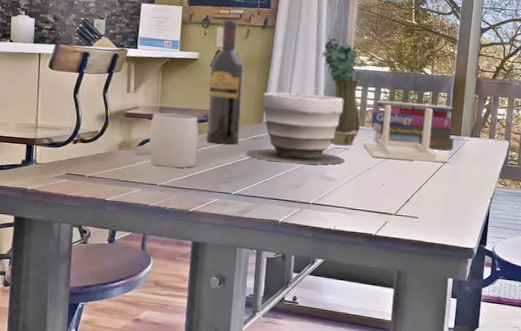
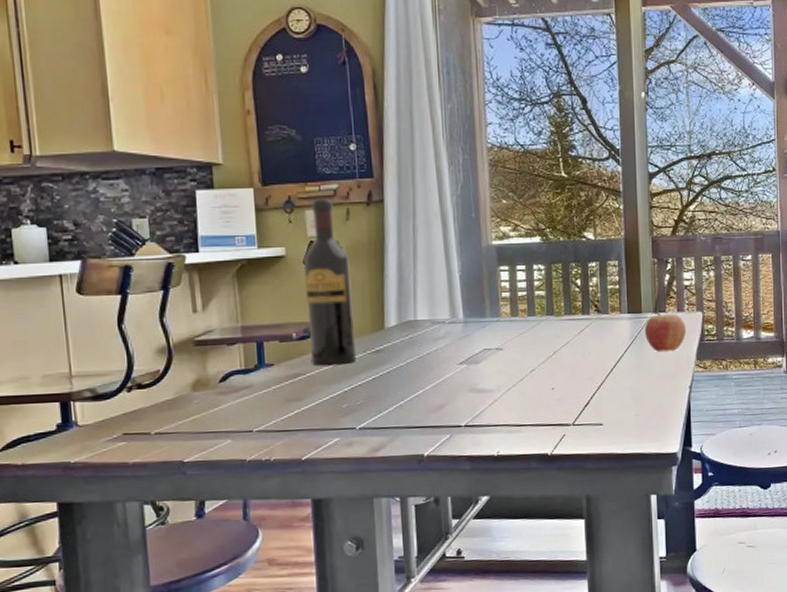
mug: present [149,112,199,168] -> none [232,332,302,407]
planter: present [246,92,345,165] -> none [368,283,500,379]
vase: present [321,35,361,145] -> none [450,204,513,345]
napkin holder: present [363,105,451,164] -> none [520,282,634,355]
books: present [367,100,454,151] -> none [520,277,635,335]
fruit: none [461,136,494,169] -> present [645,311,686,352]

